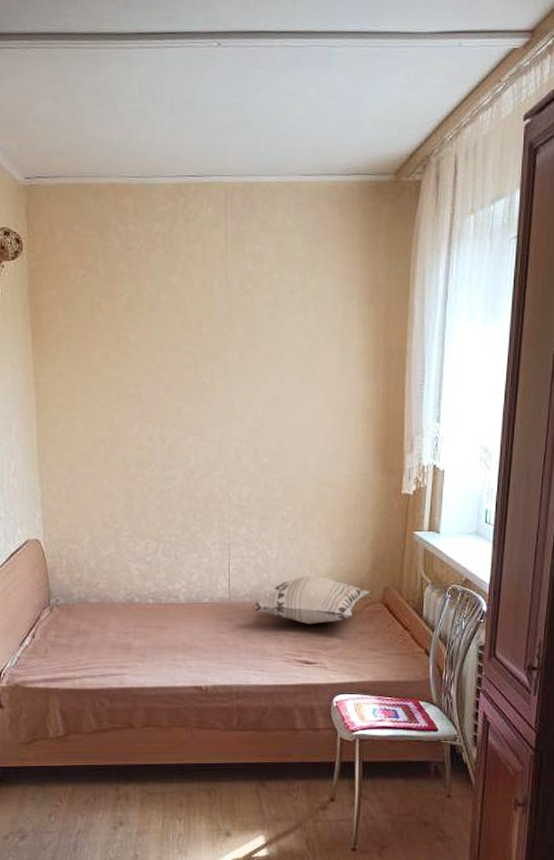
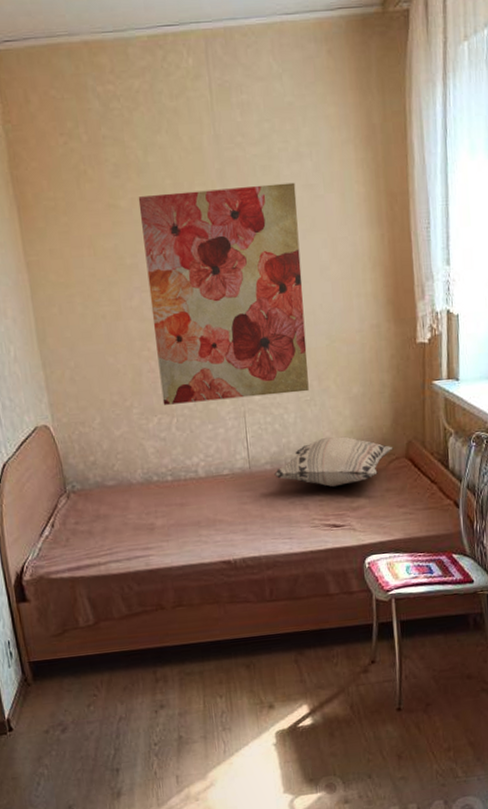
wall art: none [147,331,298,530] -> present [138,182,309,405]

